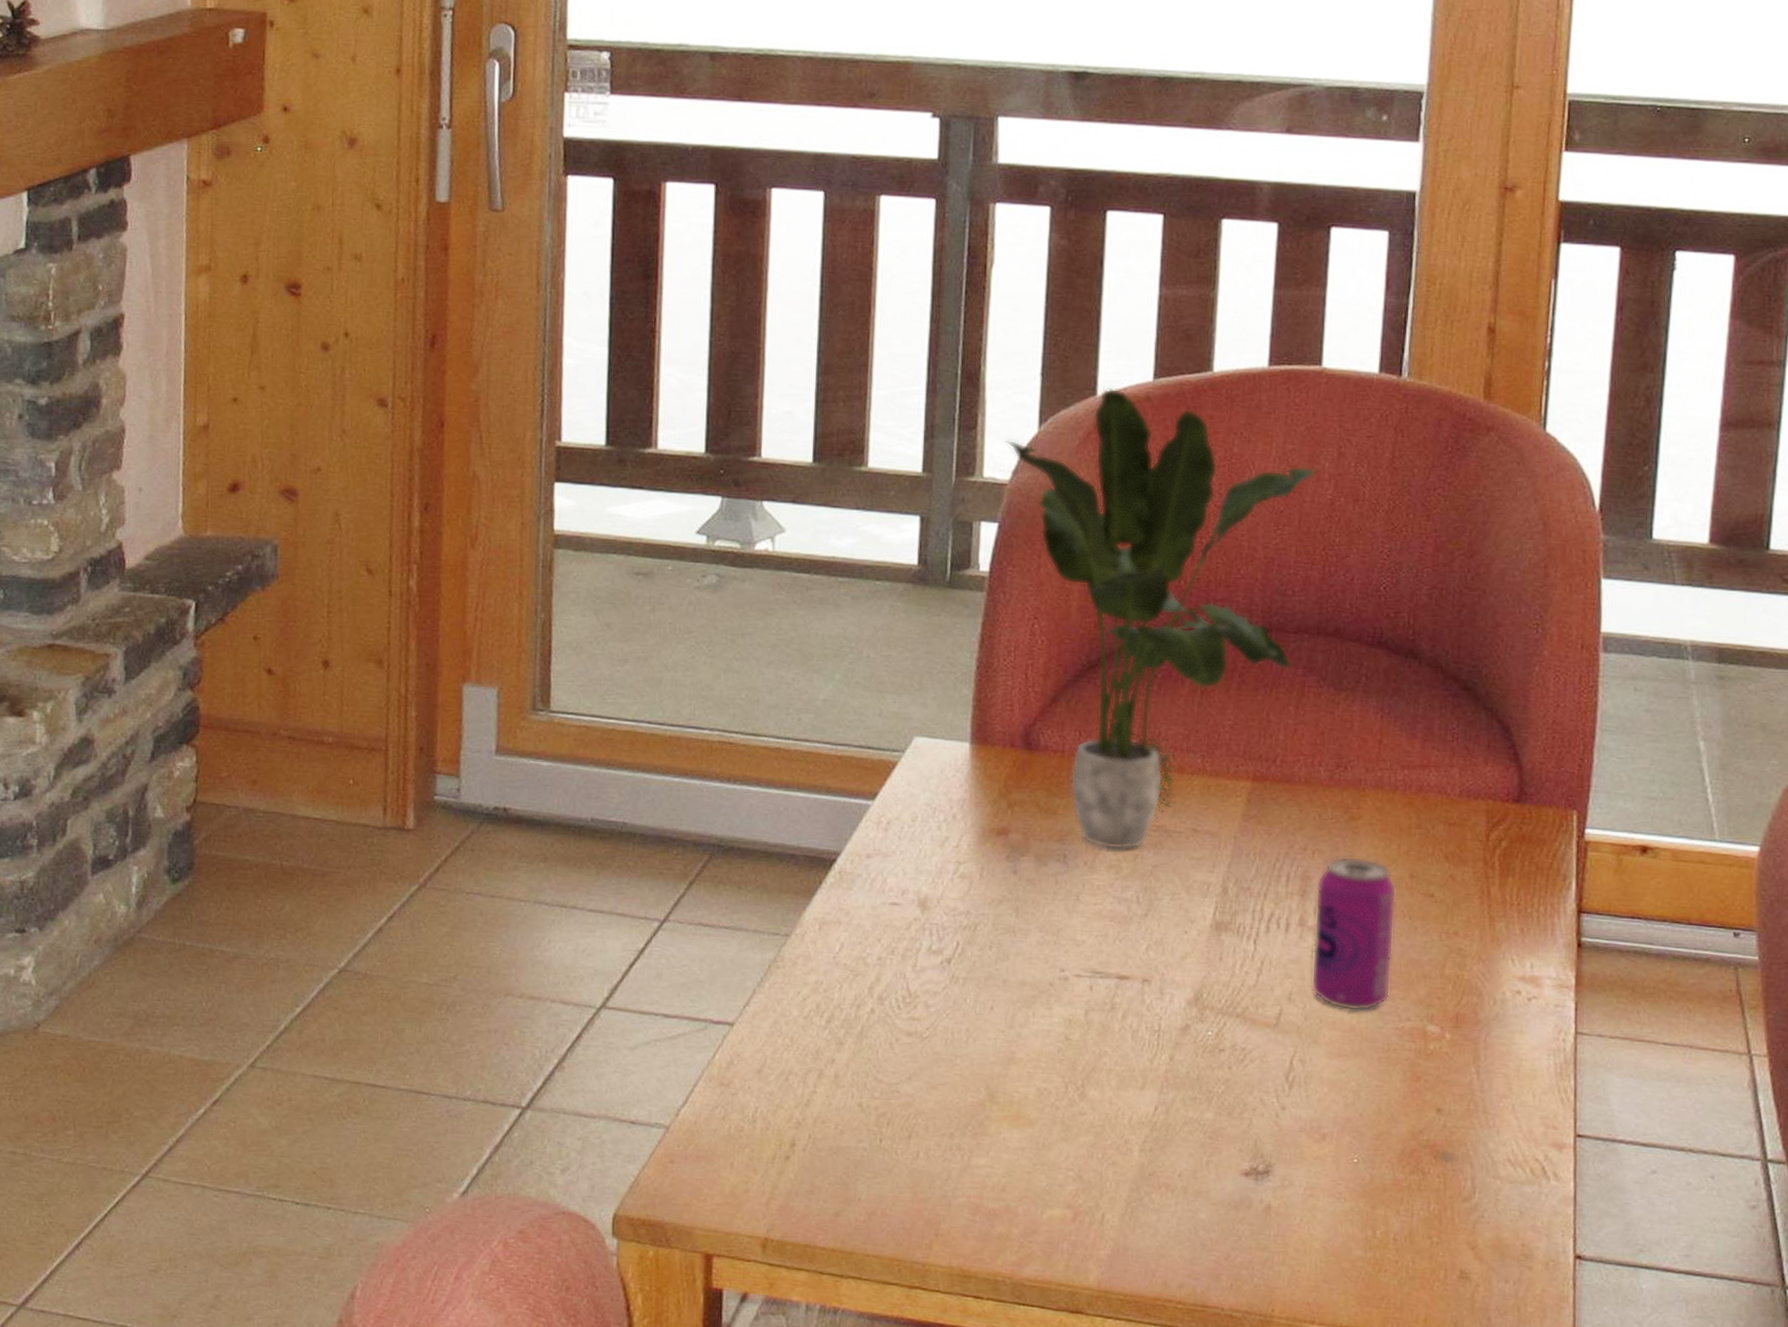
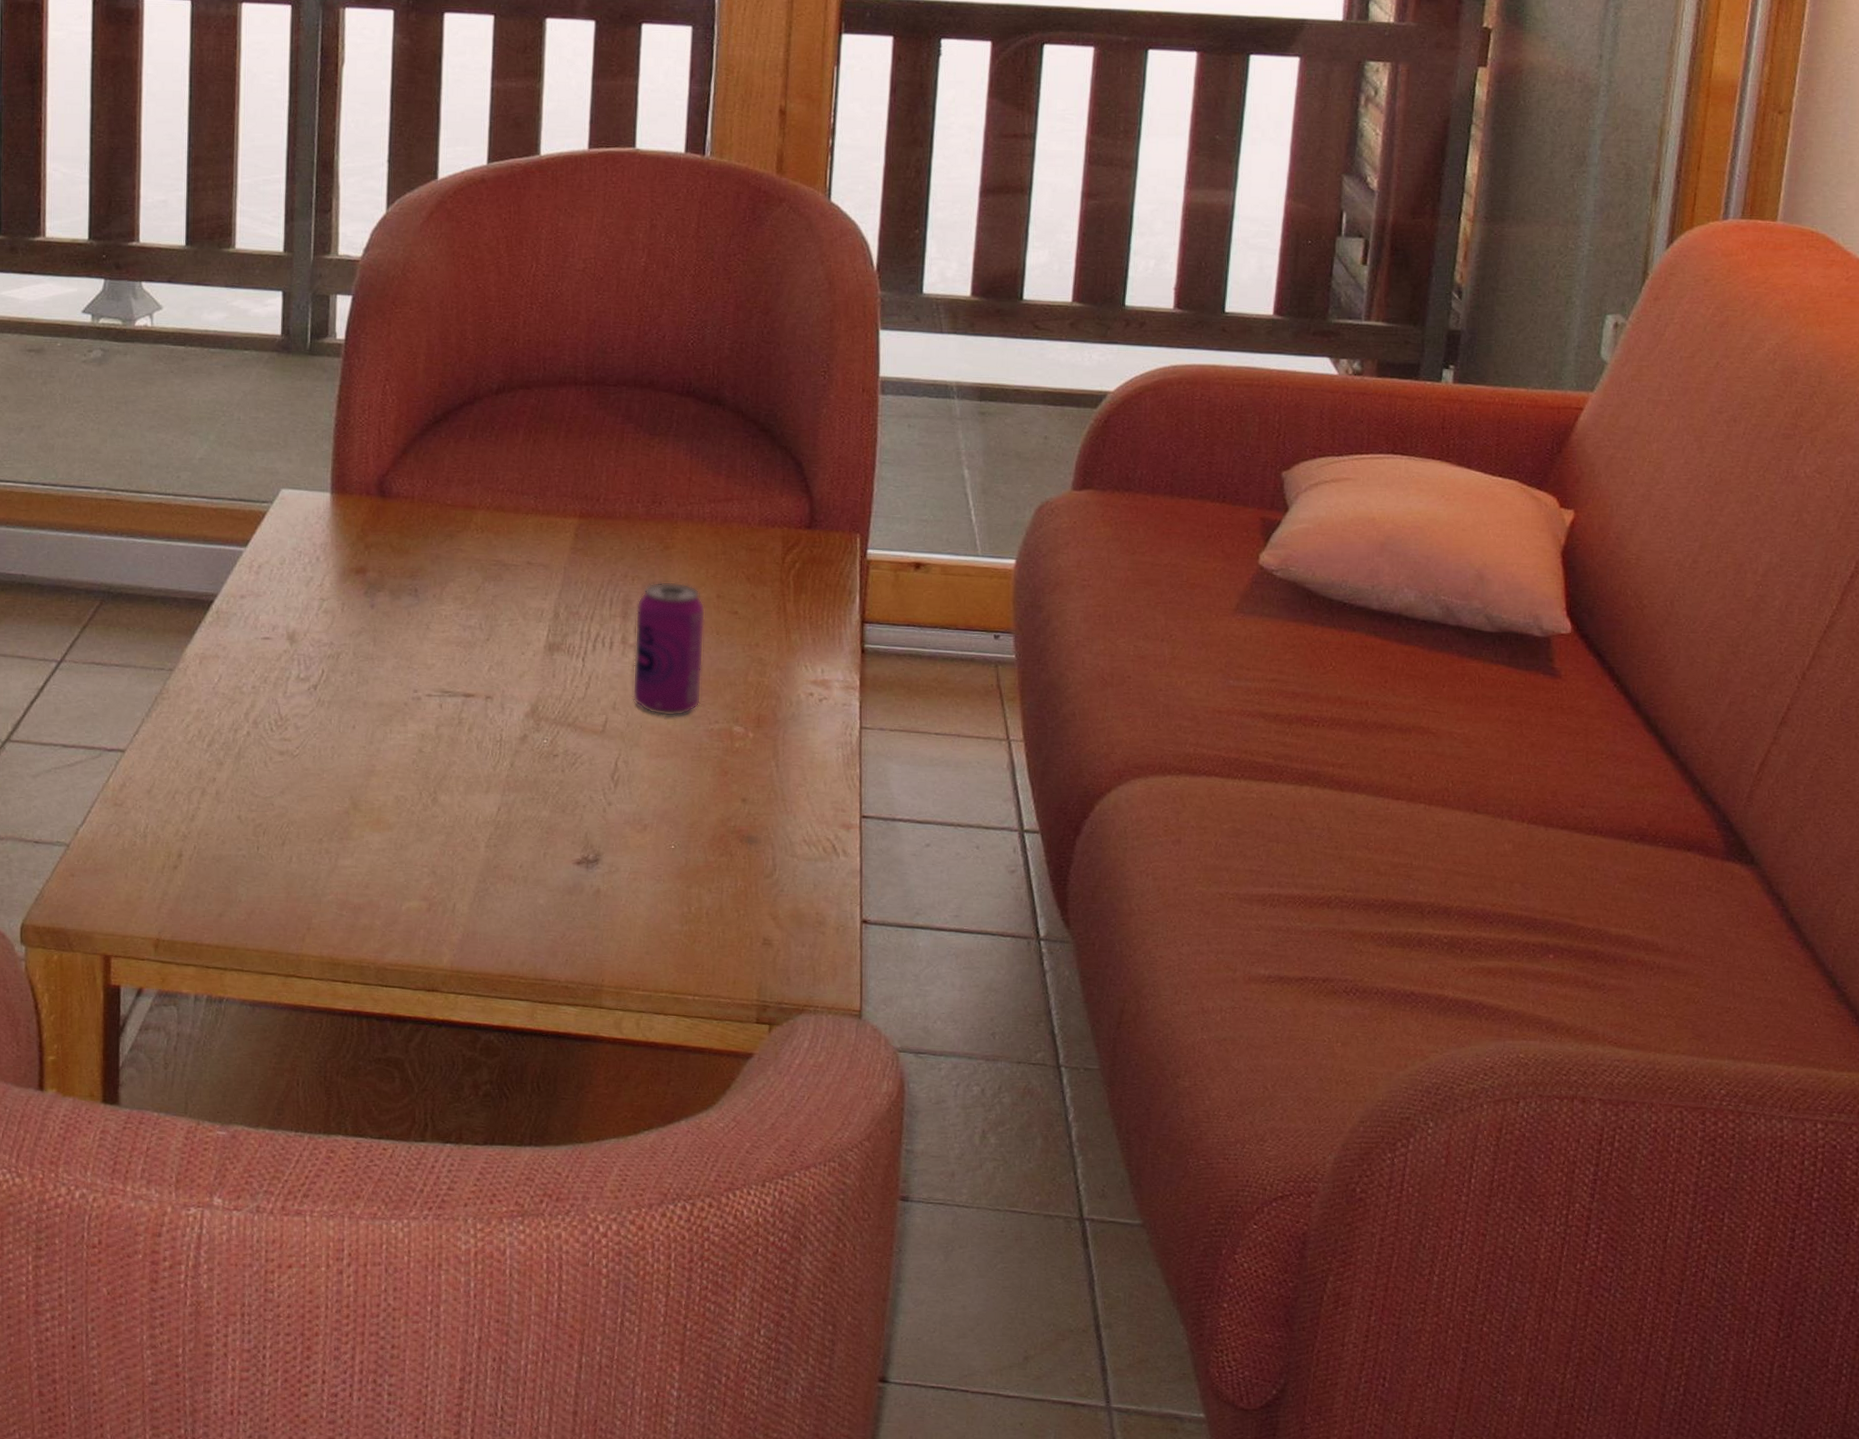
potted plant: present [1005,387,1316,850] -> none [357,171,632,583]

